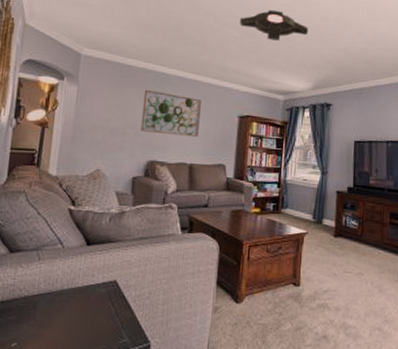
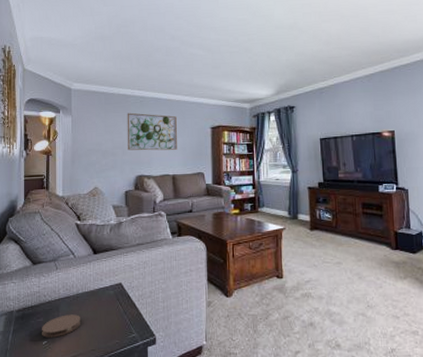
coaster: none [11,313,62,339] -> present [42,314,80,338]
ceiling light: present [239,9,309,41] -> none [202,26,266,54]

